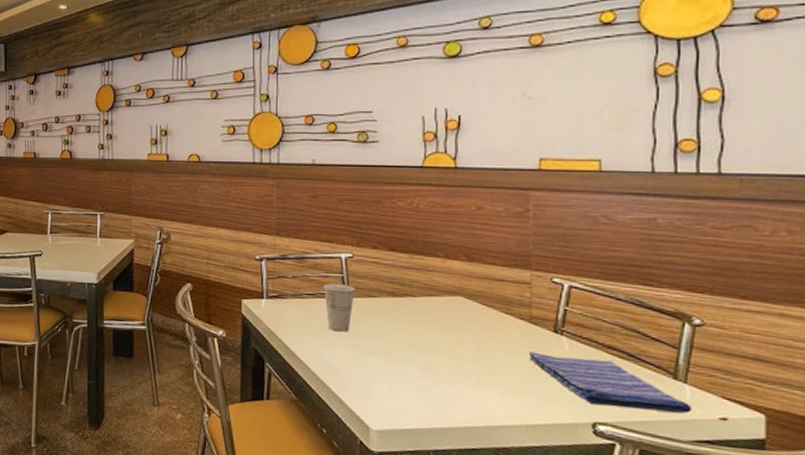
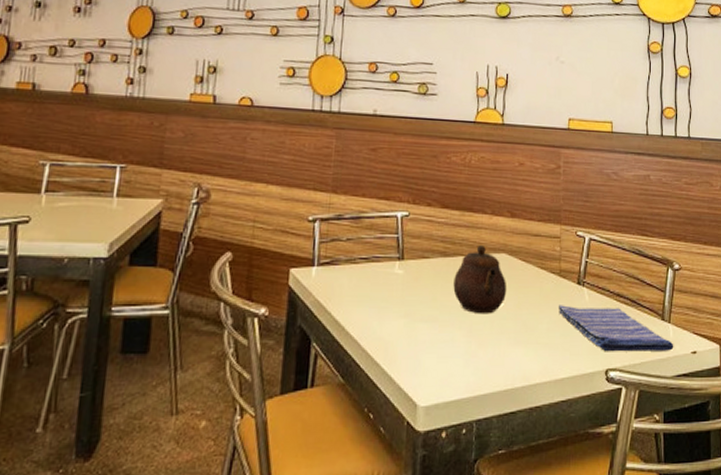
cup: present [322,283,355,332] -> none [377,245,409,299]
teapot: none [404,288,466,354] -> present [453,246,507,314]

